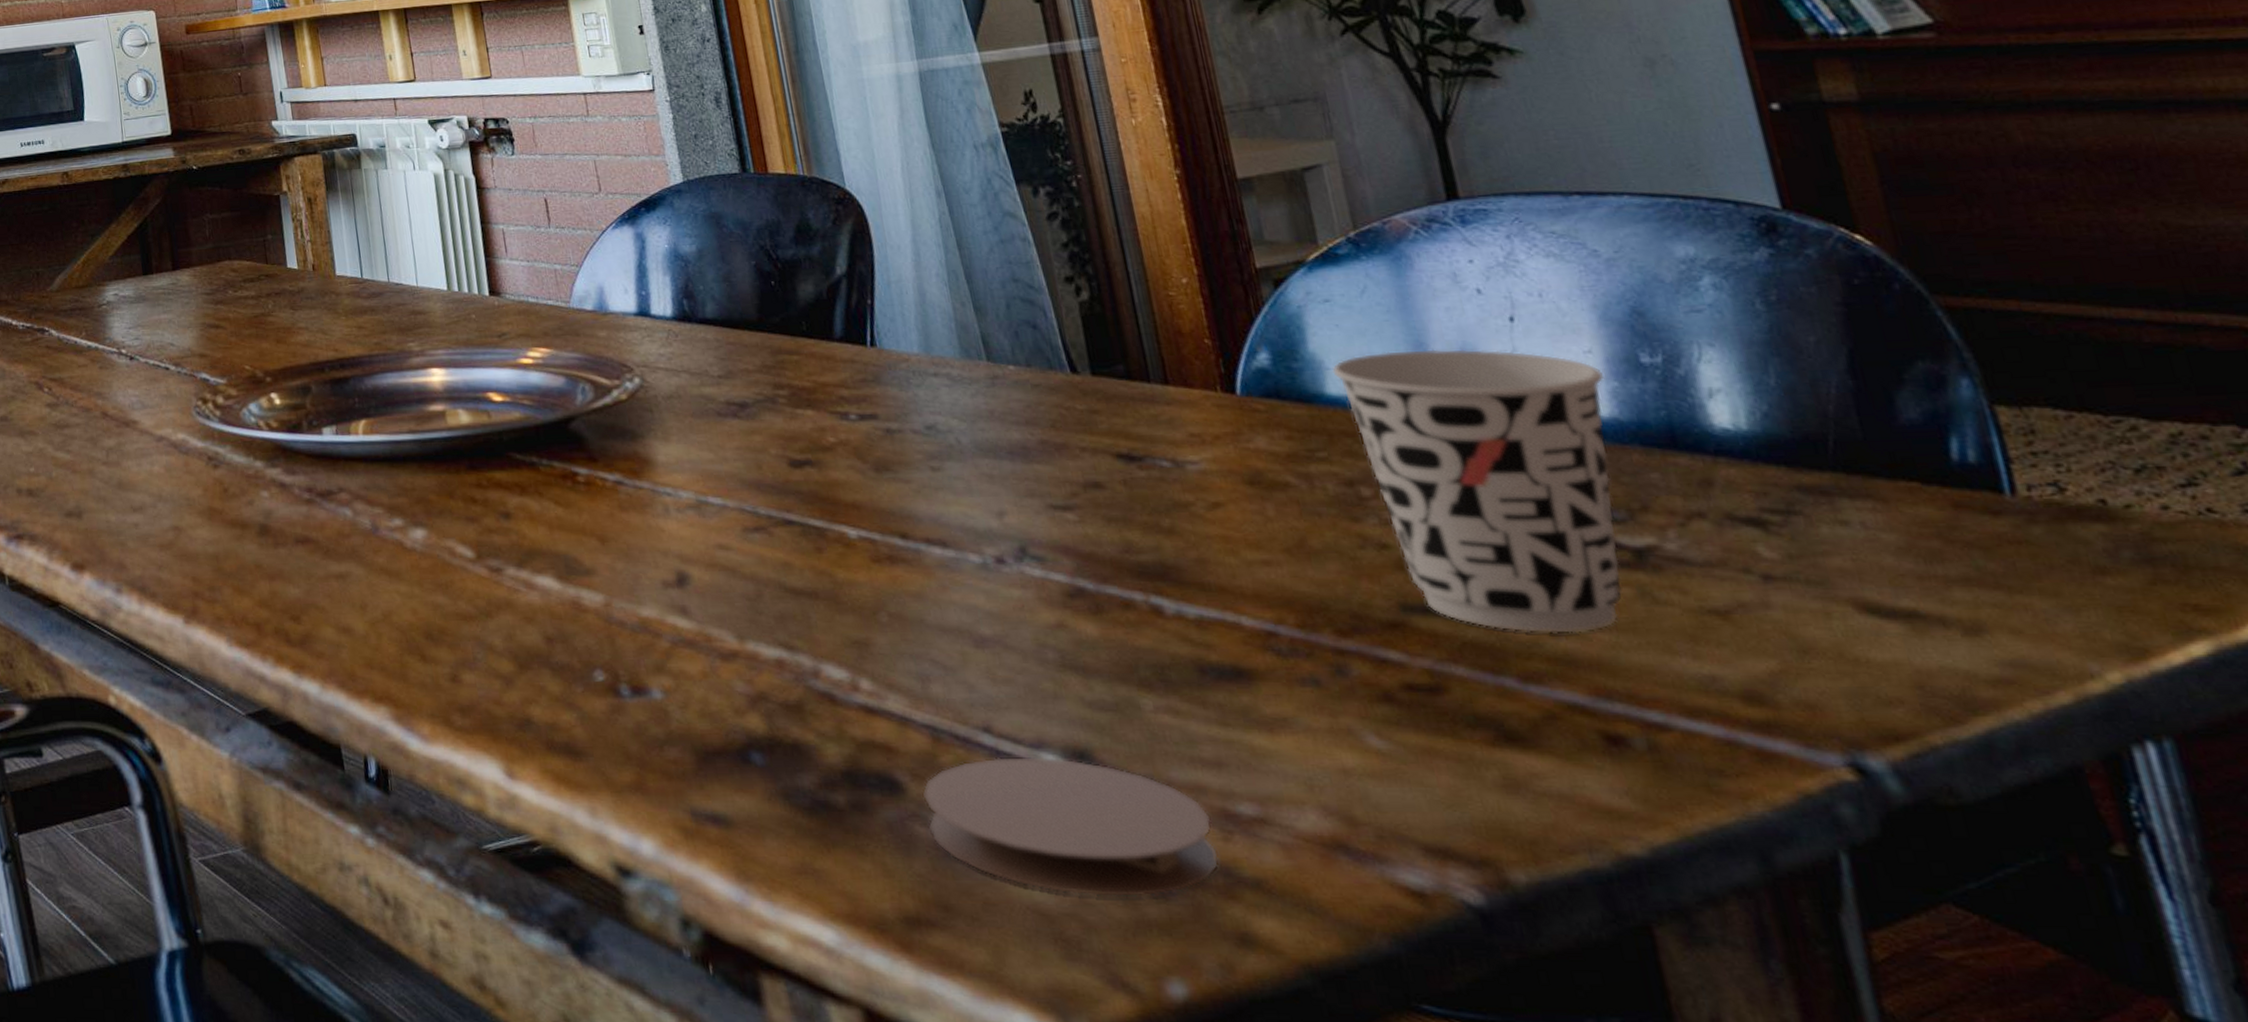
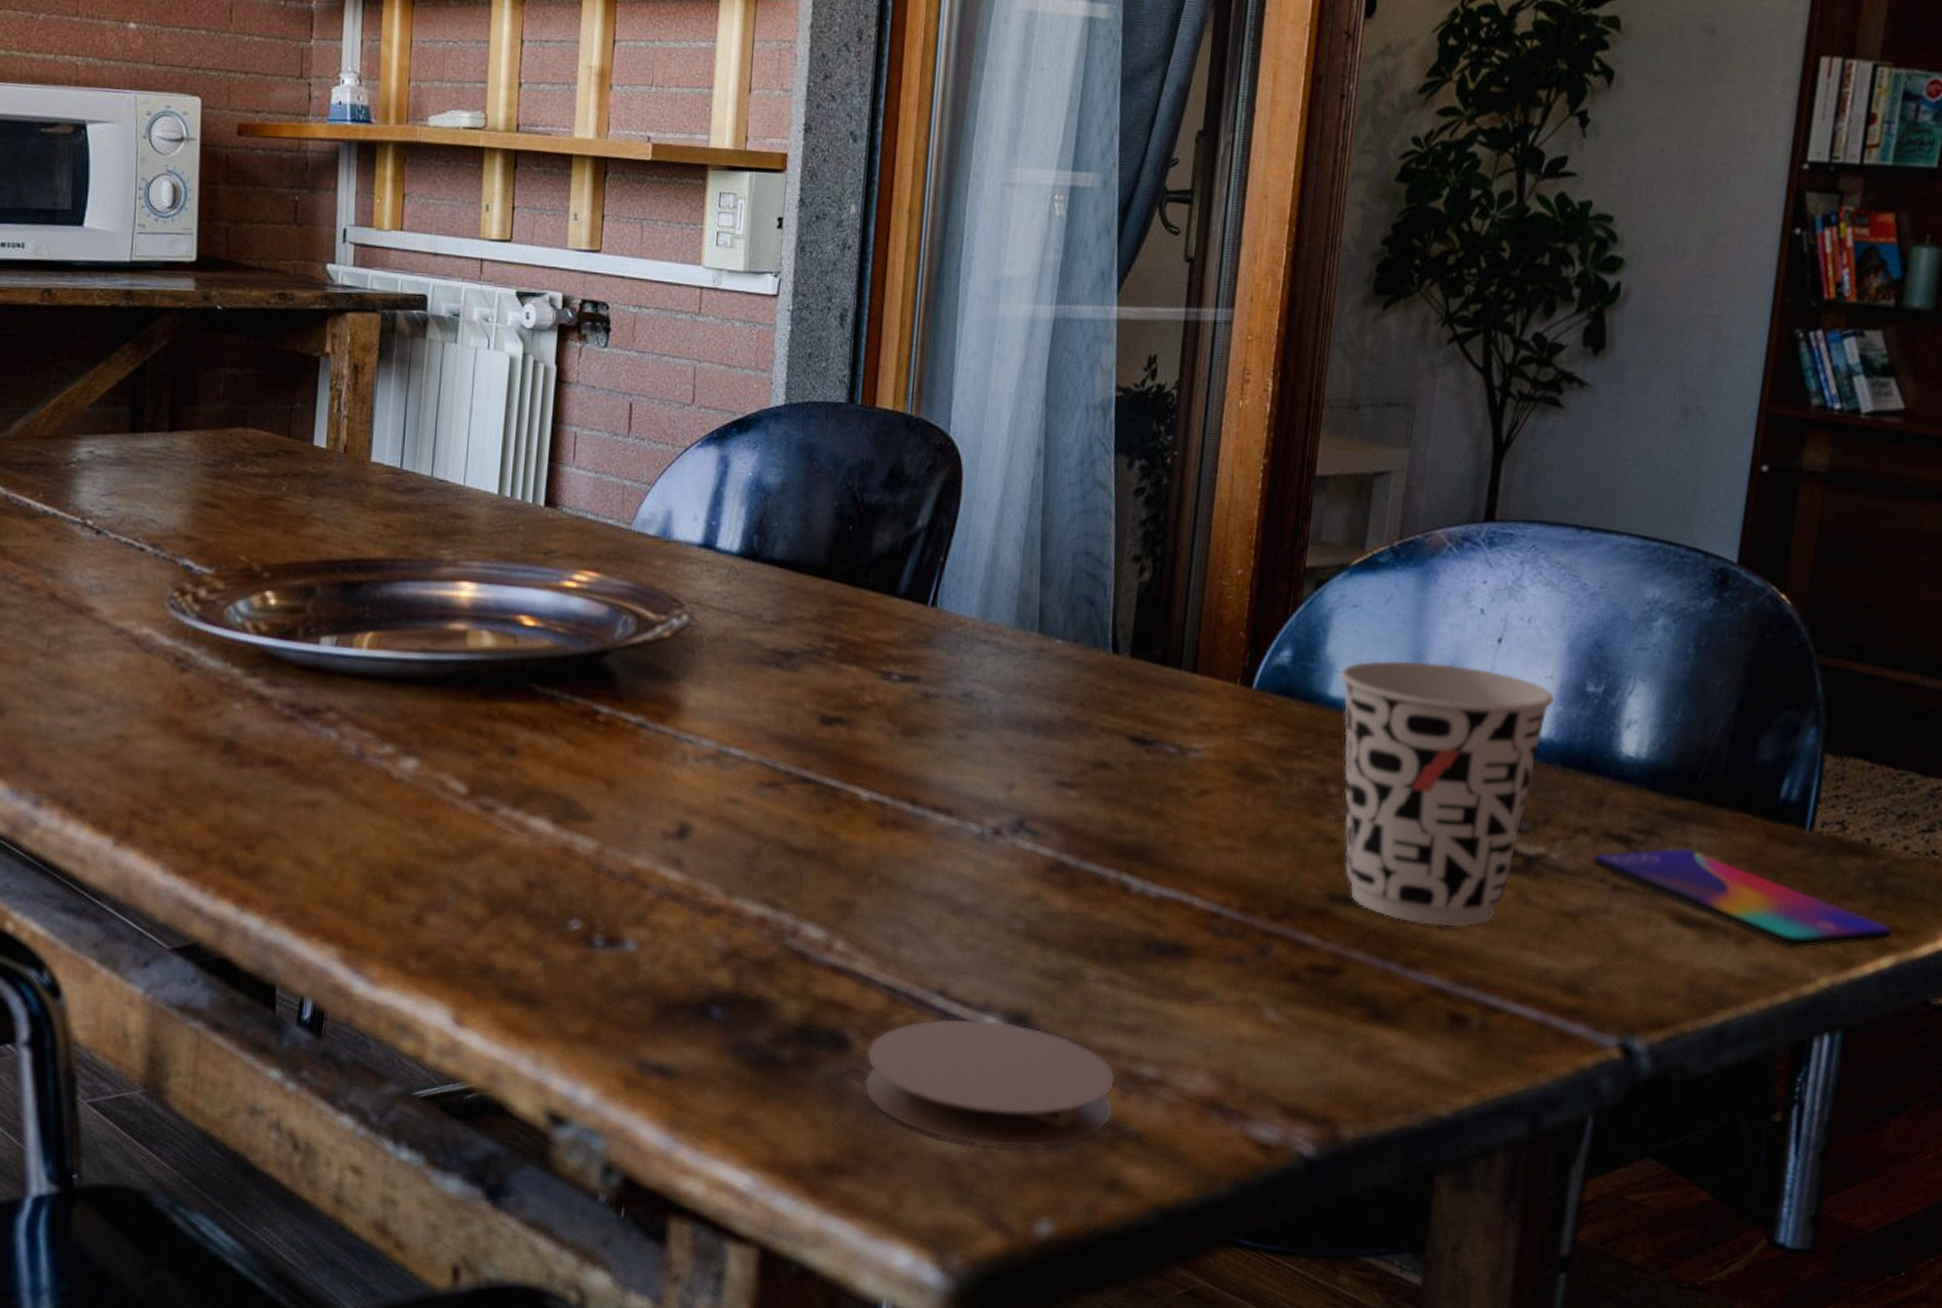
smartphone: none [1722,528,2193,637] -> present [1592,848,1892,948]

